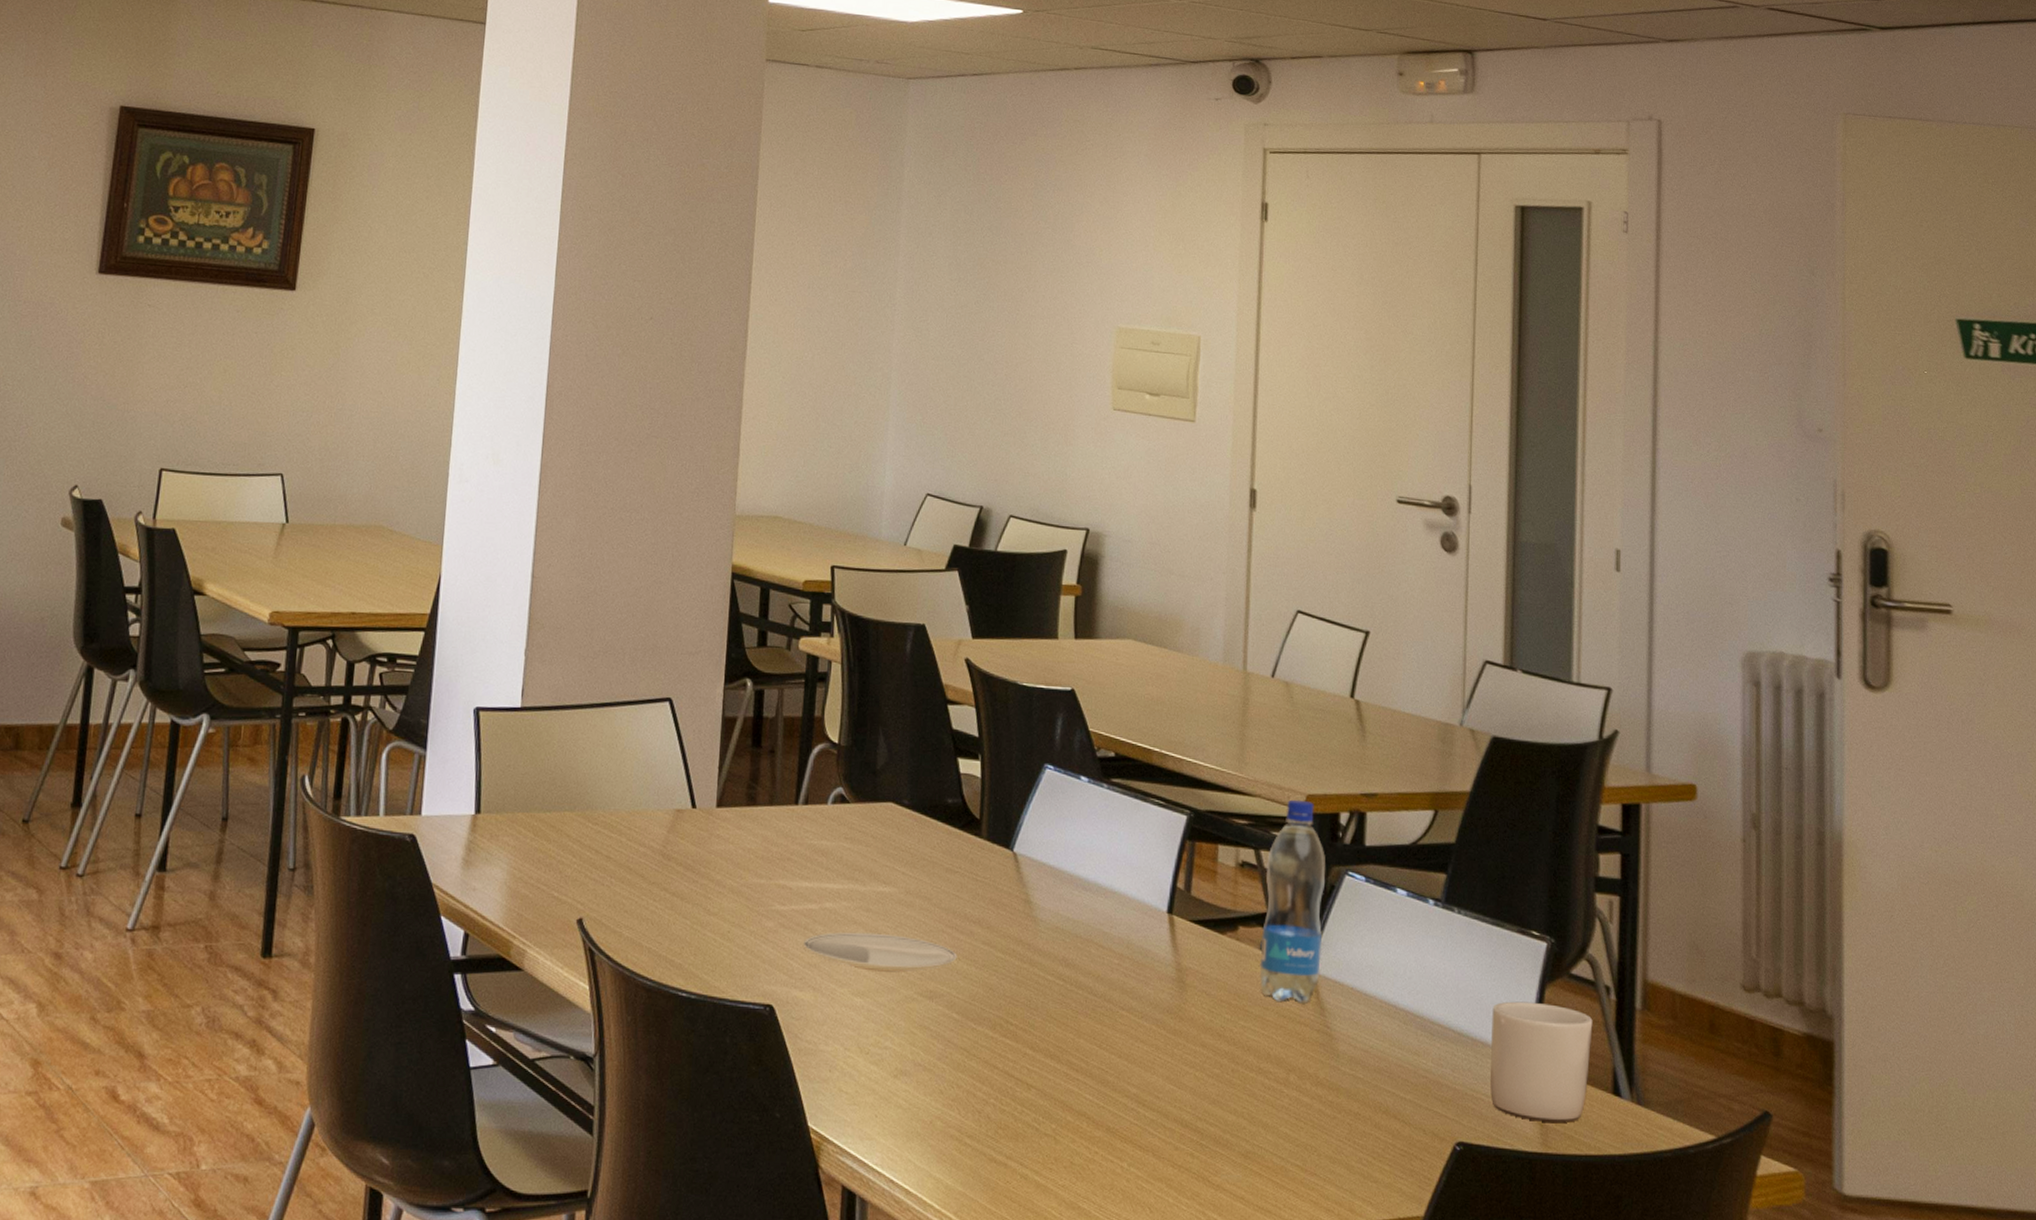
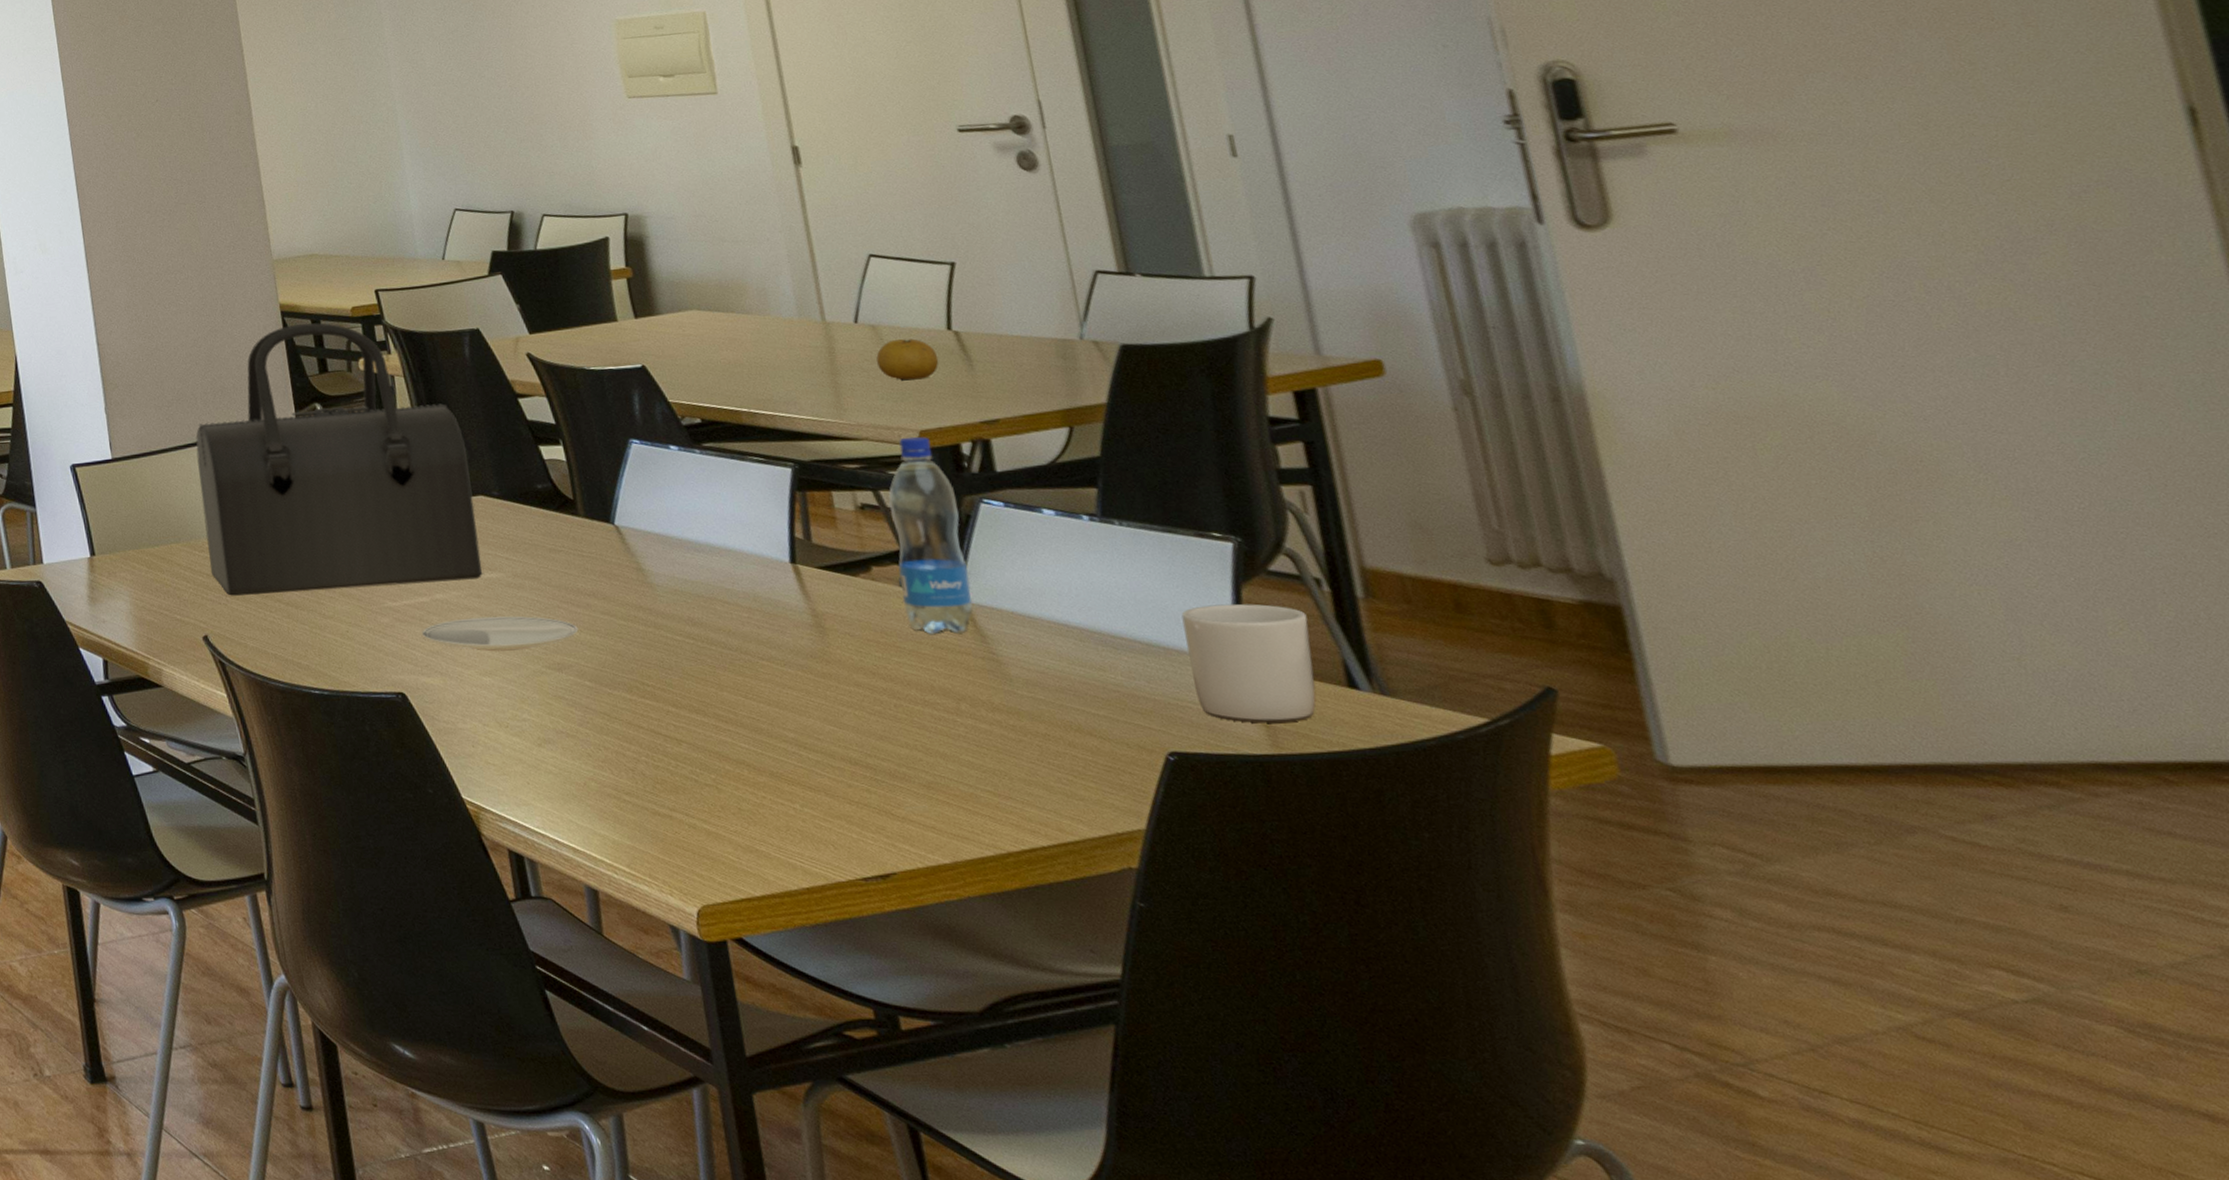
handbag: none [601,589,887,891] -> present [196,322,482,596]
fruit: none [1283,700,1337,743] -> present [876,339,939,381]

